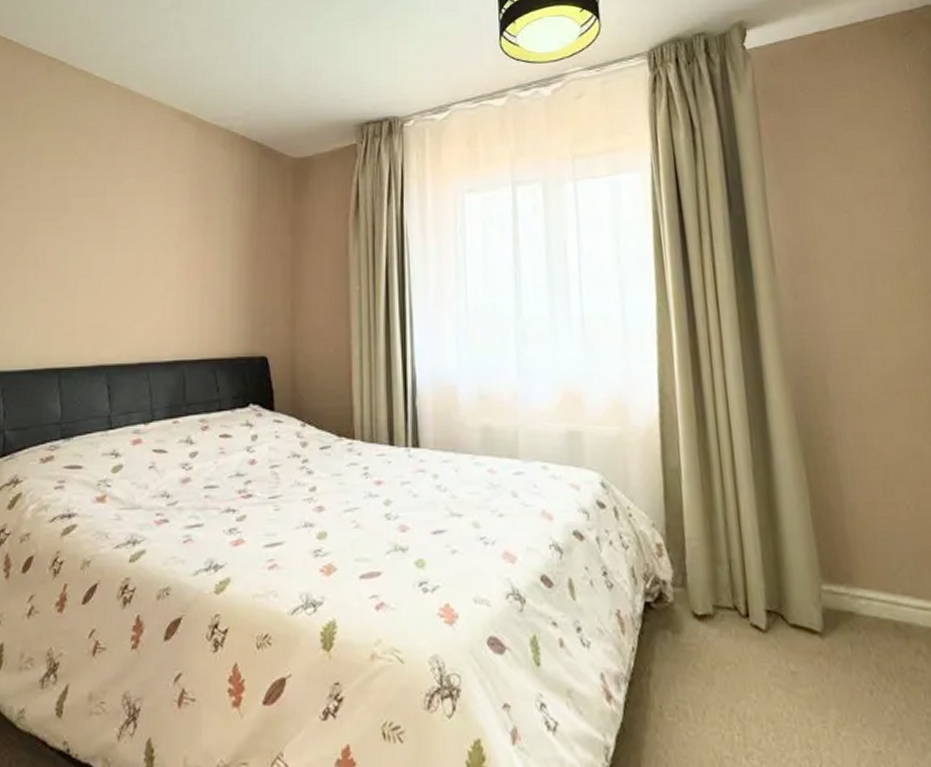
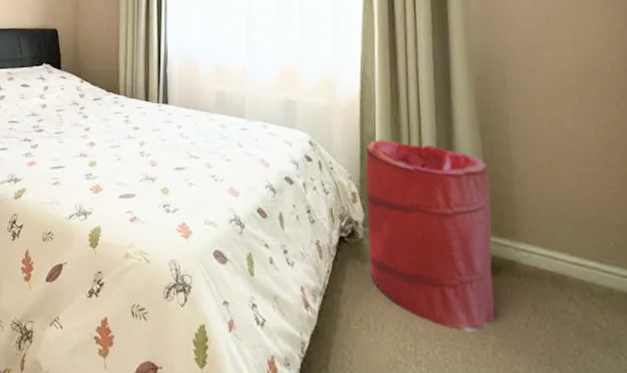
laundry hamper: none [669,473,835,708] -> present [365,140,495,332]

